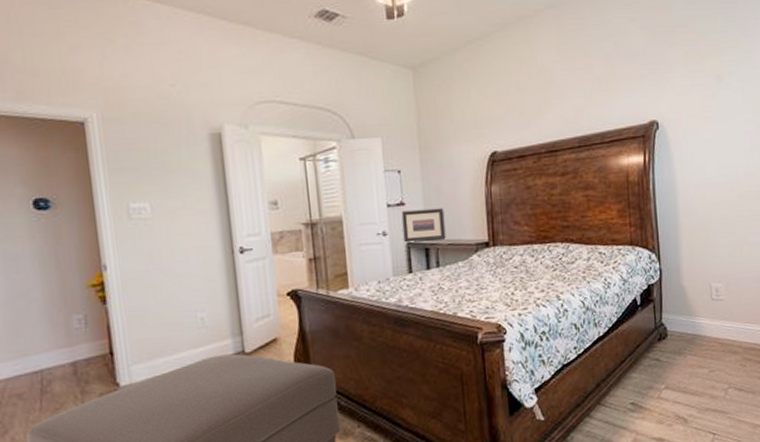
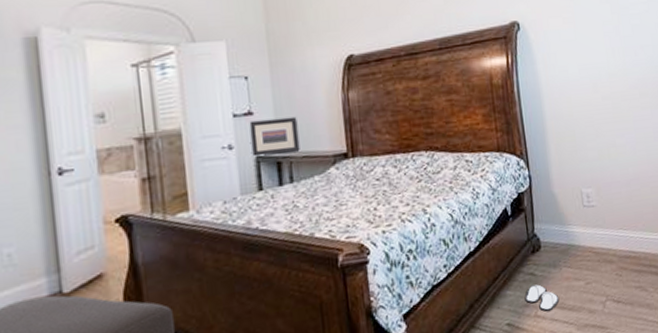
slippers: none [649,369,683,395] -> present [525,284,560,312]

